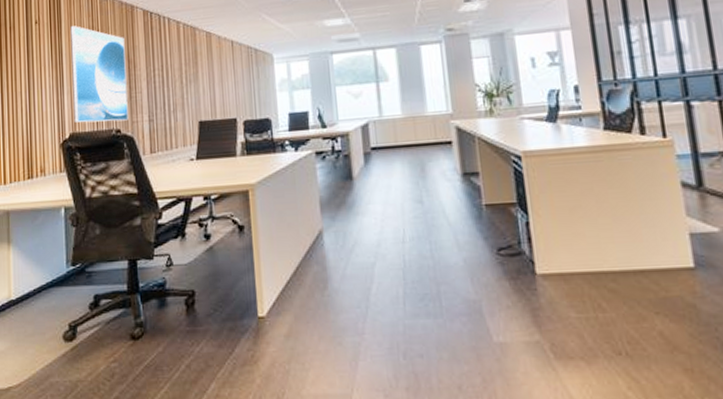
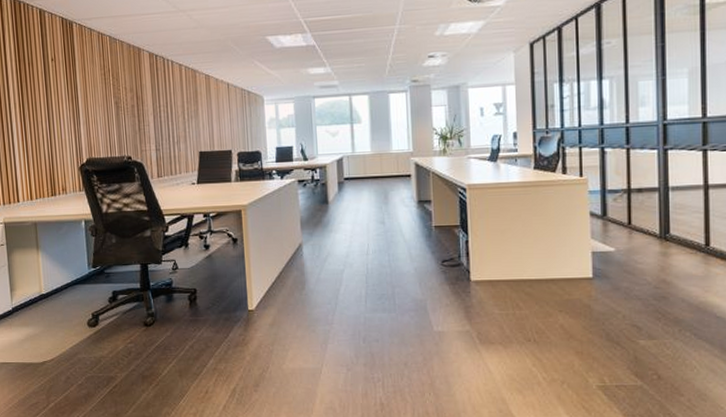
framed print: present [70,26,128,123] -> none [84,64,138,150]

